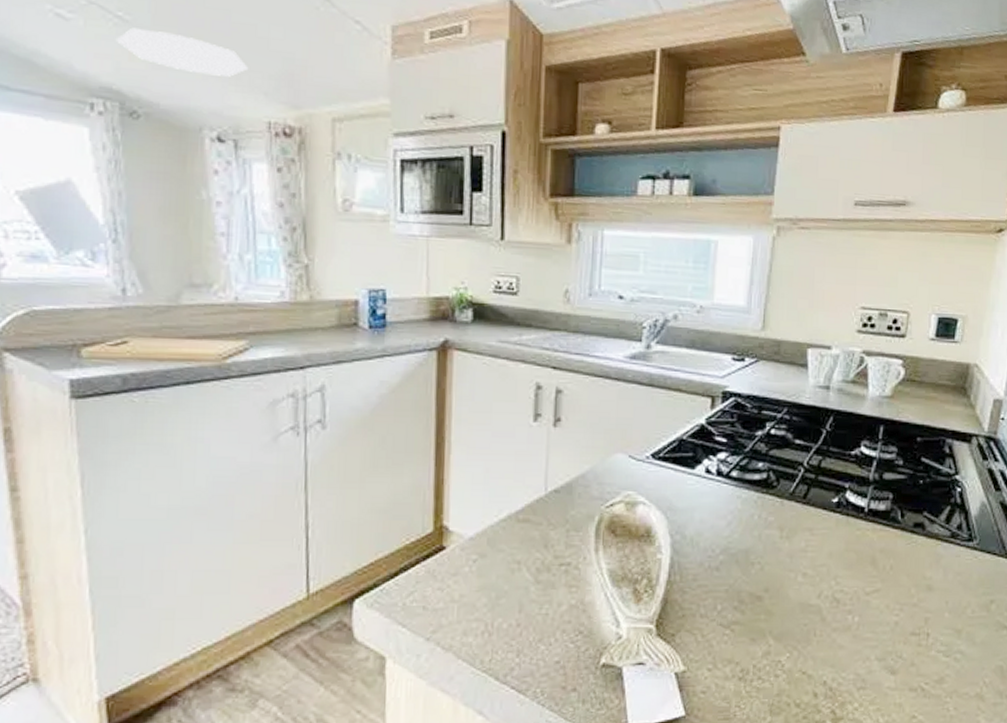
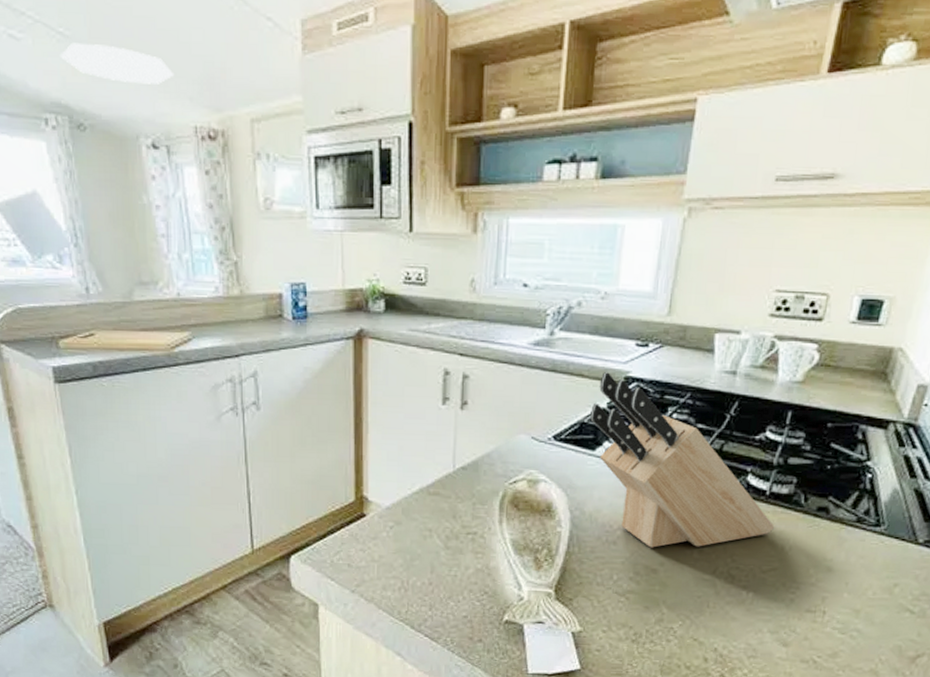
knife block: none [689,387,875,573] -> present [590,372,775,548]

